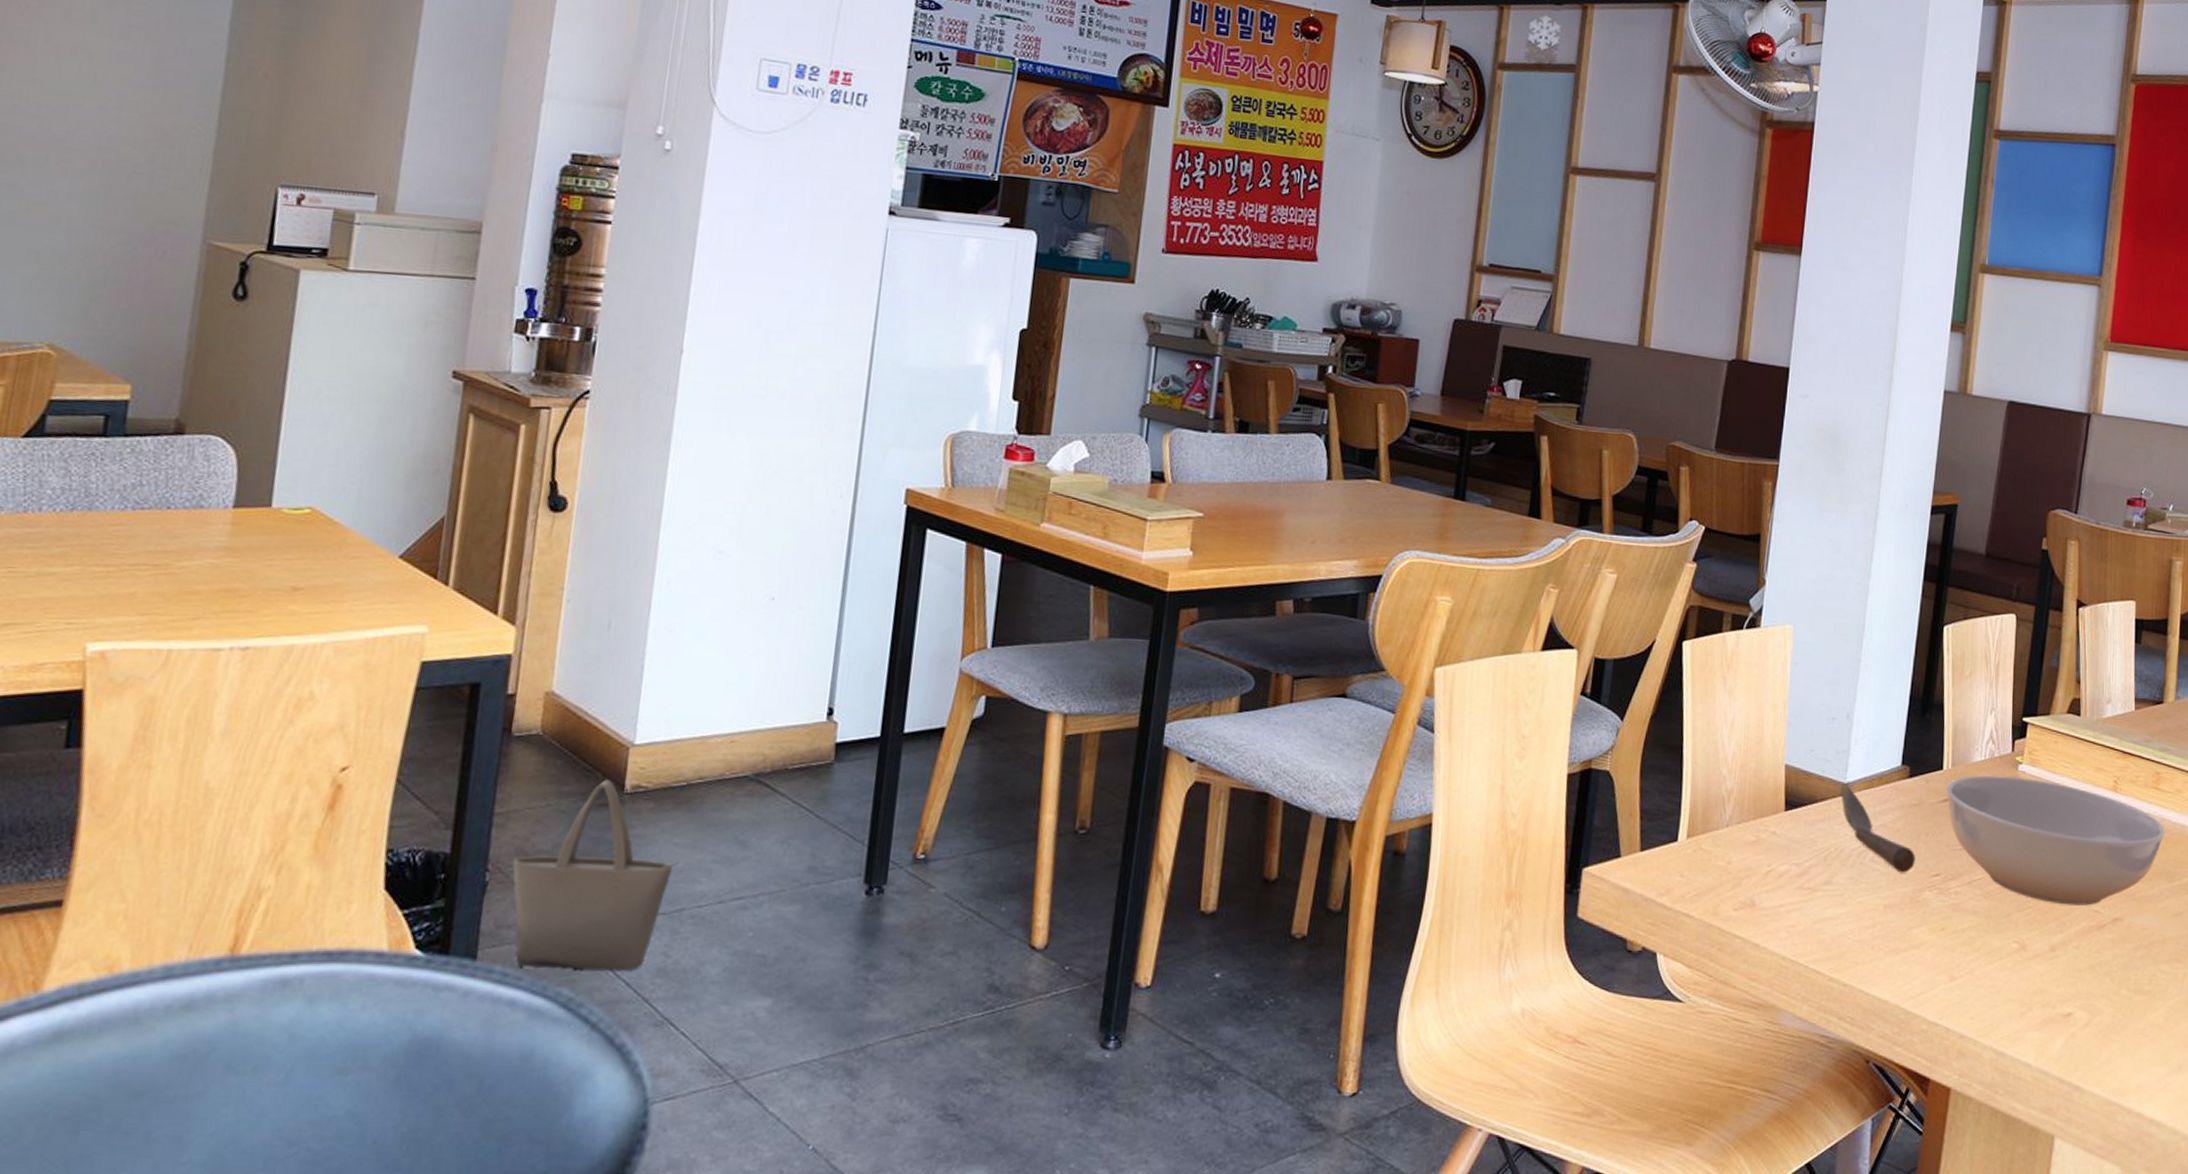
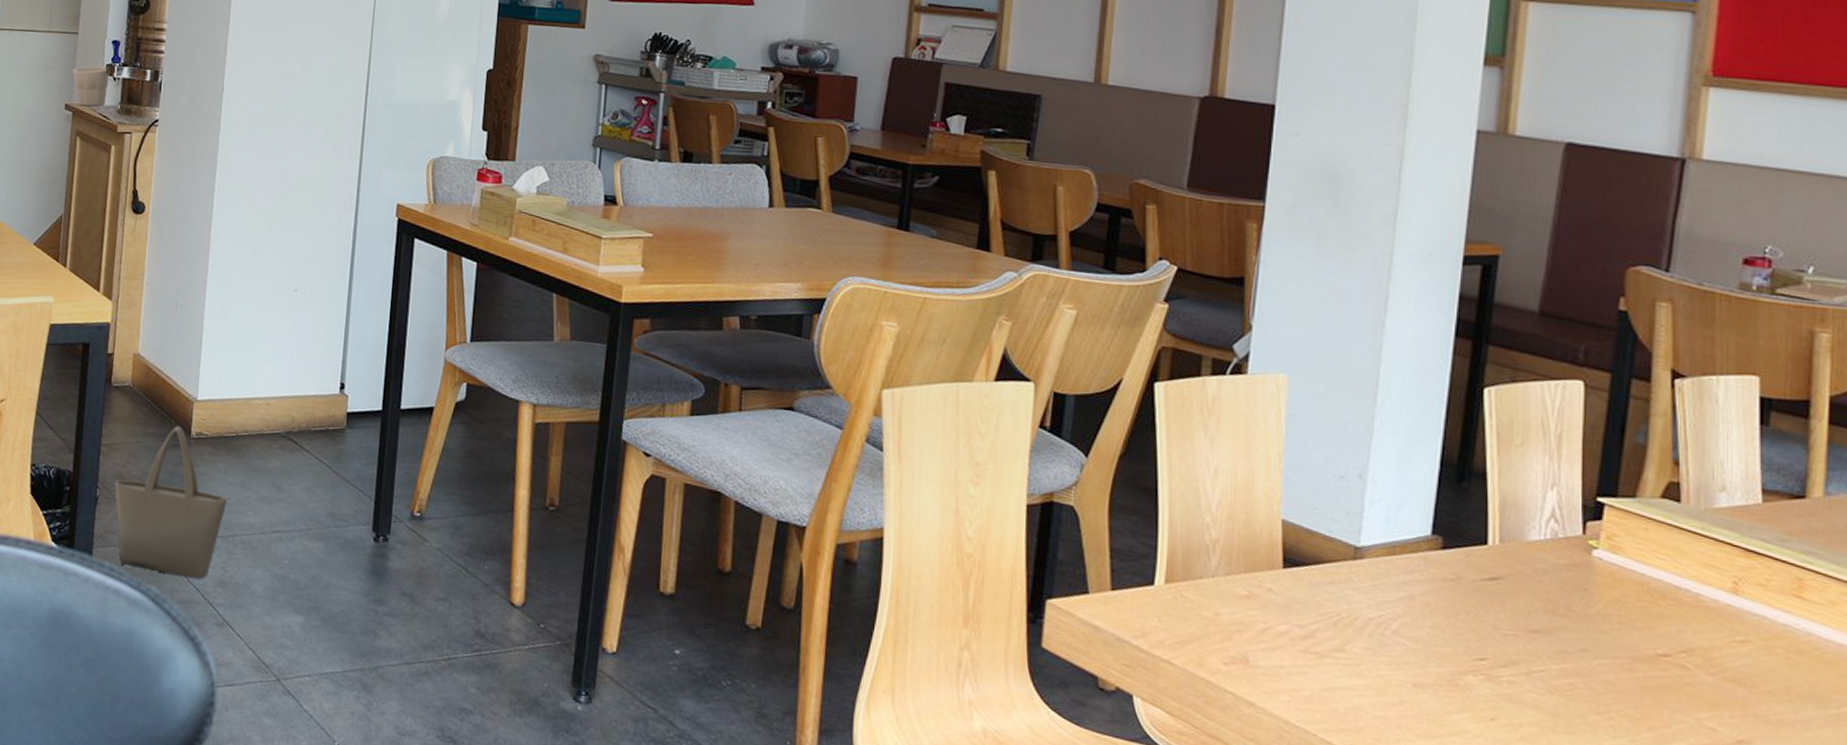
cup: none [465,321,521,374] -> present [72,66,110,106]
spoon: present [1840,783,1915,873] -> none [1352,546,1453,652]
bowl: present [1946,775,2165,906] -> none [1493,555,1814,721]

